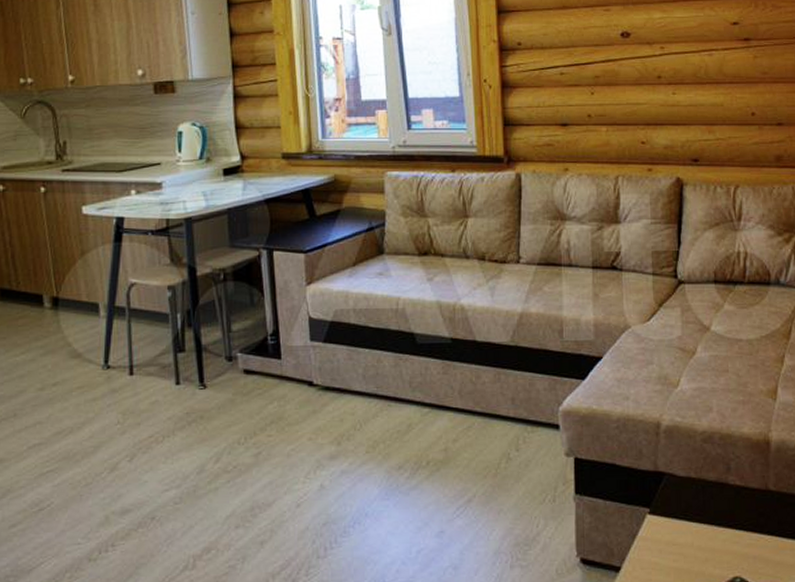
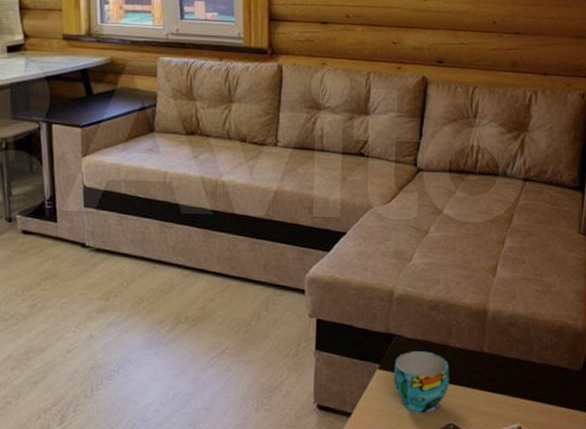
cup: none [666,491,732,565] -> present [393,351,449,413]

